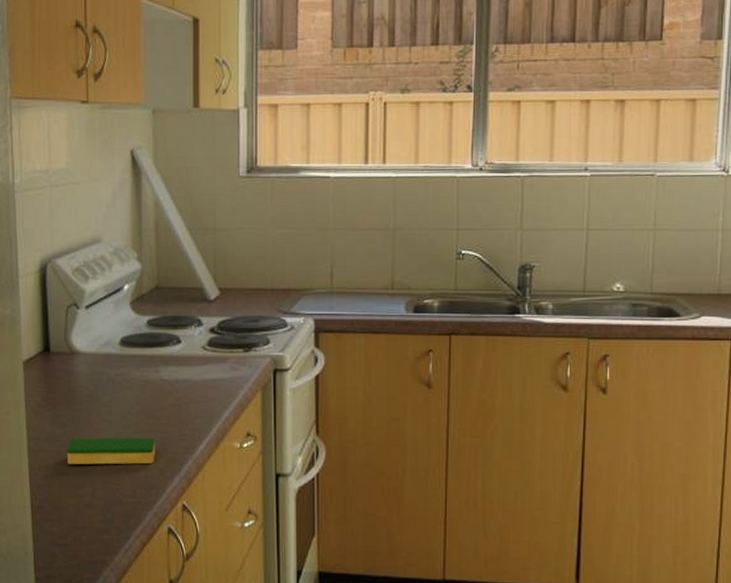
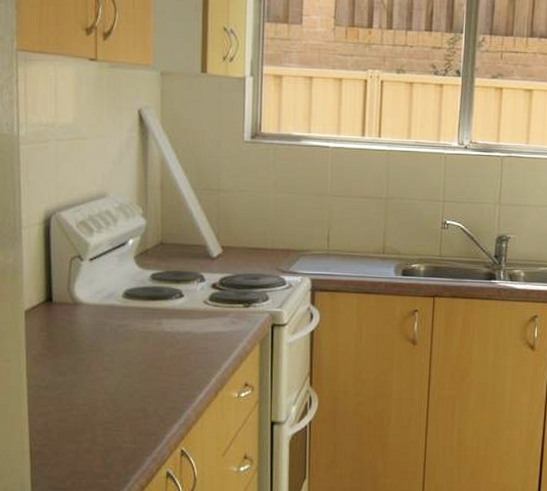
dish sponge: present [67,437,155,465] -> none [68,386,156,412]

